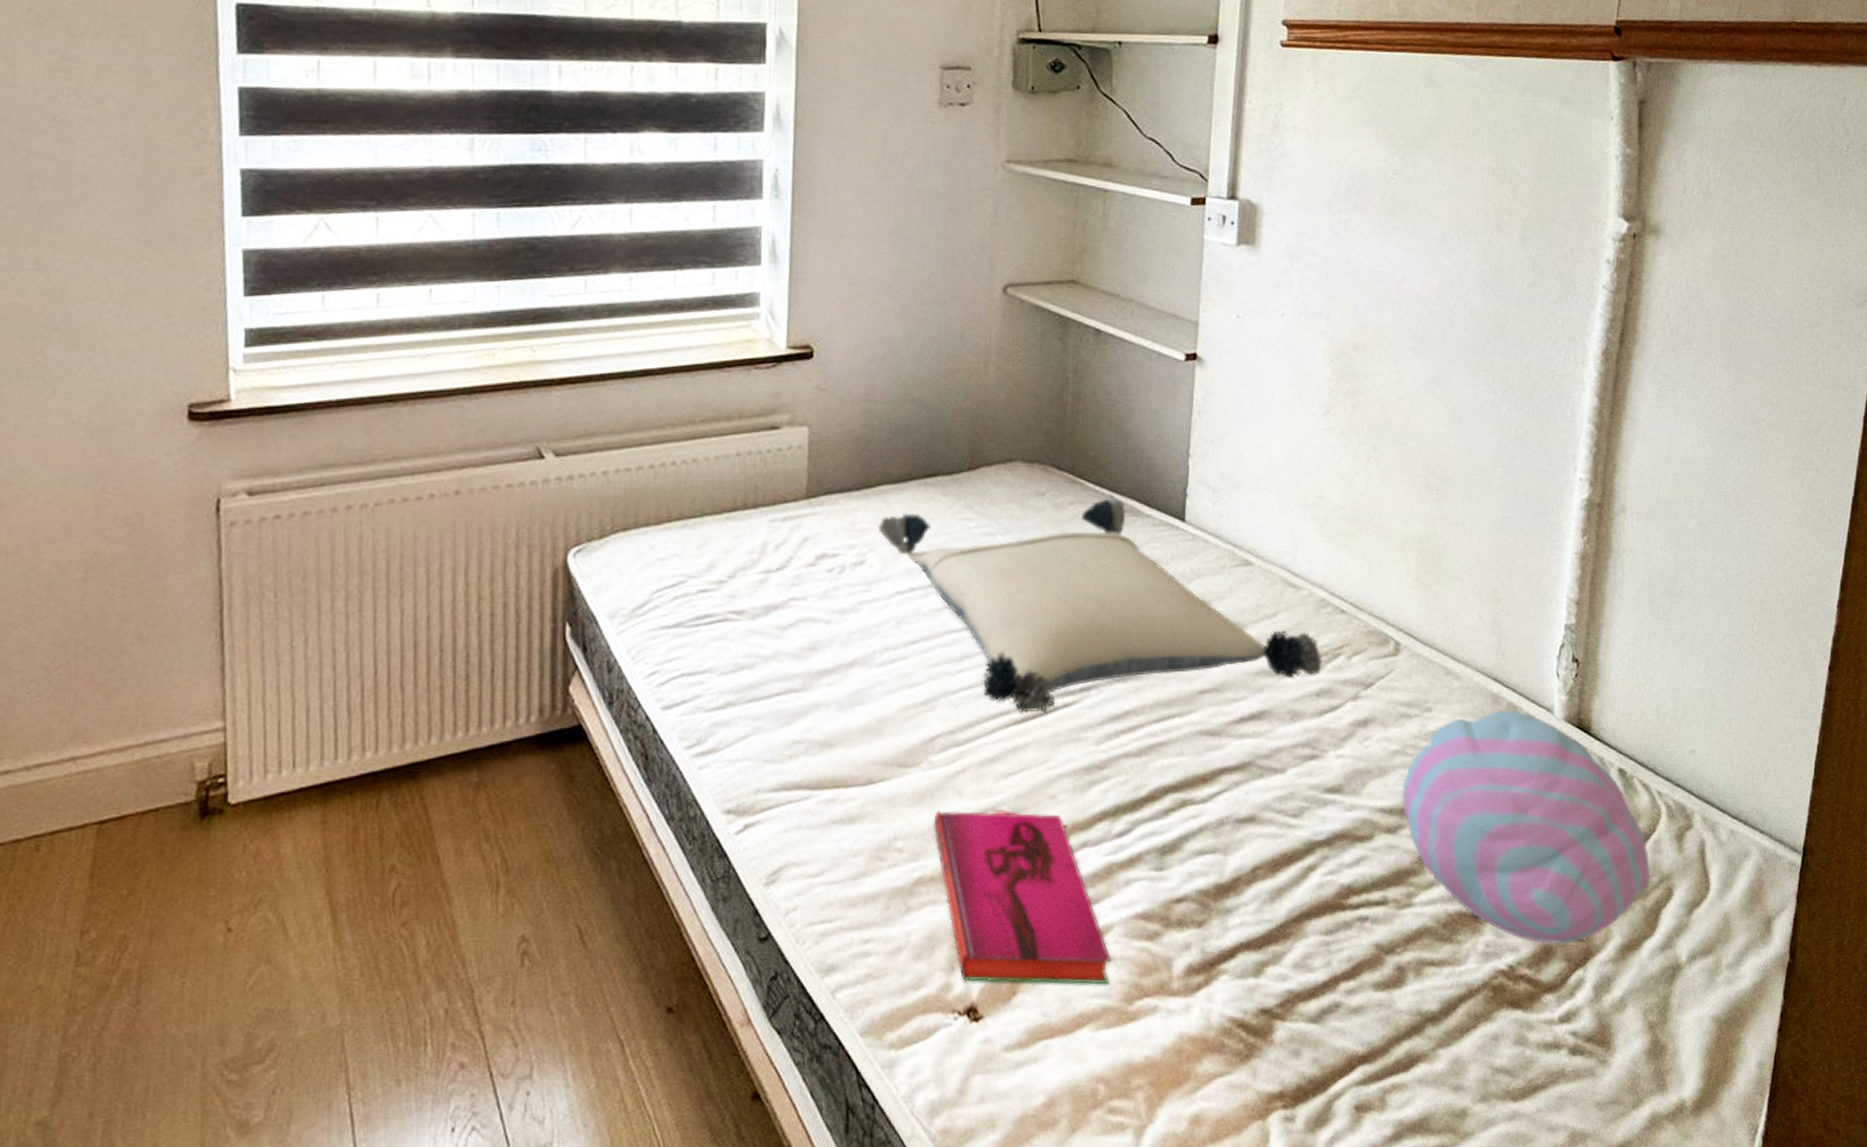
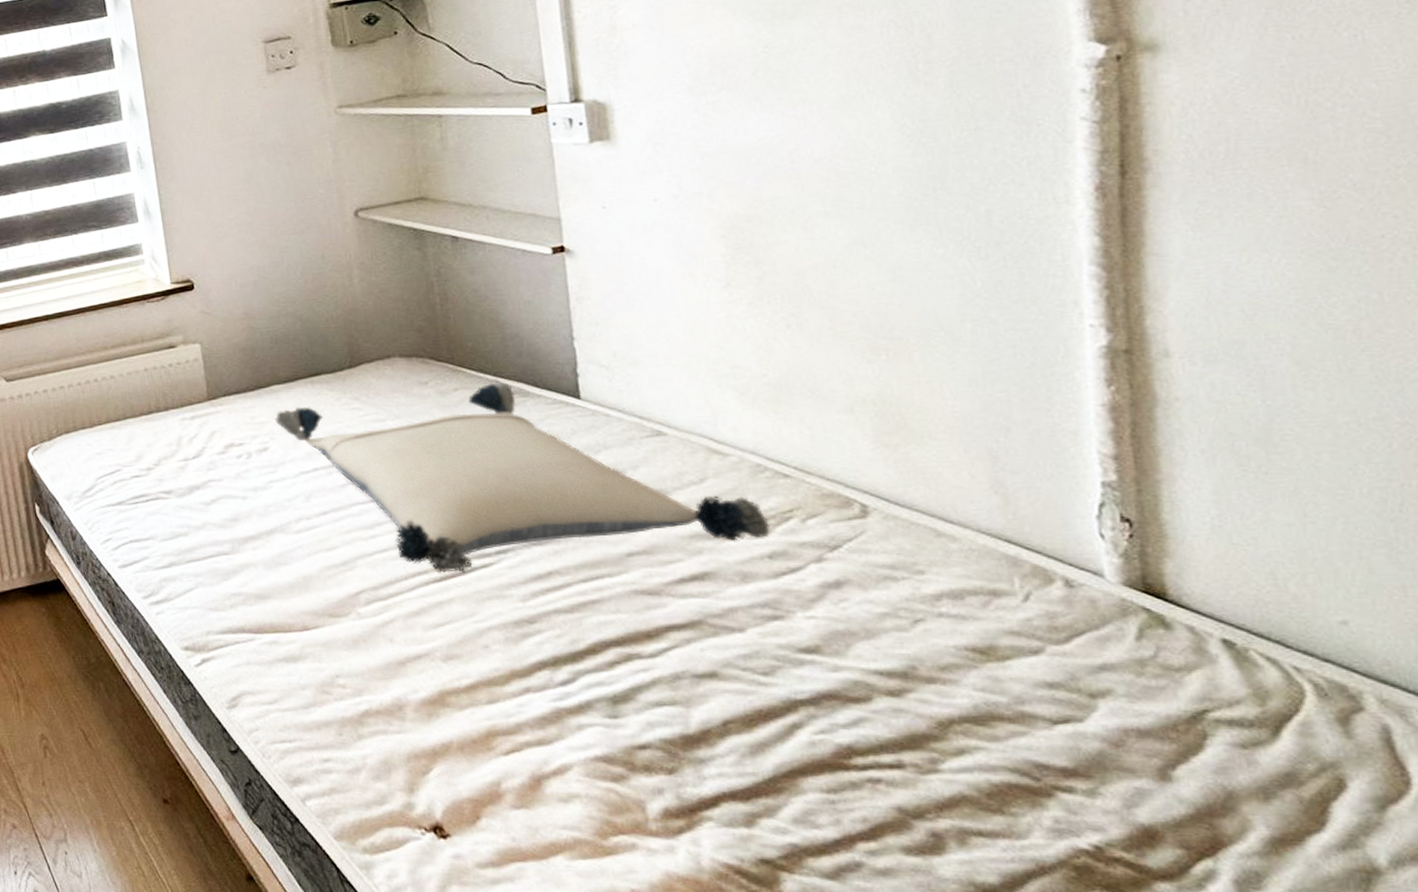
hardback book: present [933,811,1112,985] -> none [370,655,577,819]
cushion: present [1402,710,1650,944] -> none [900,574,1303,829]

